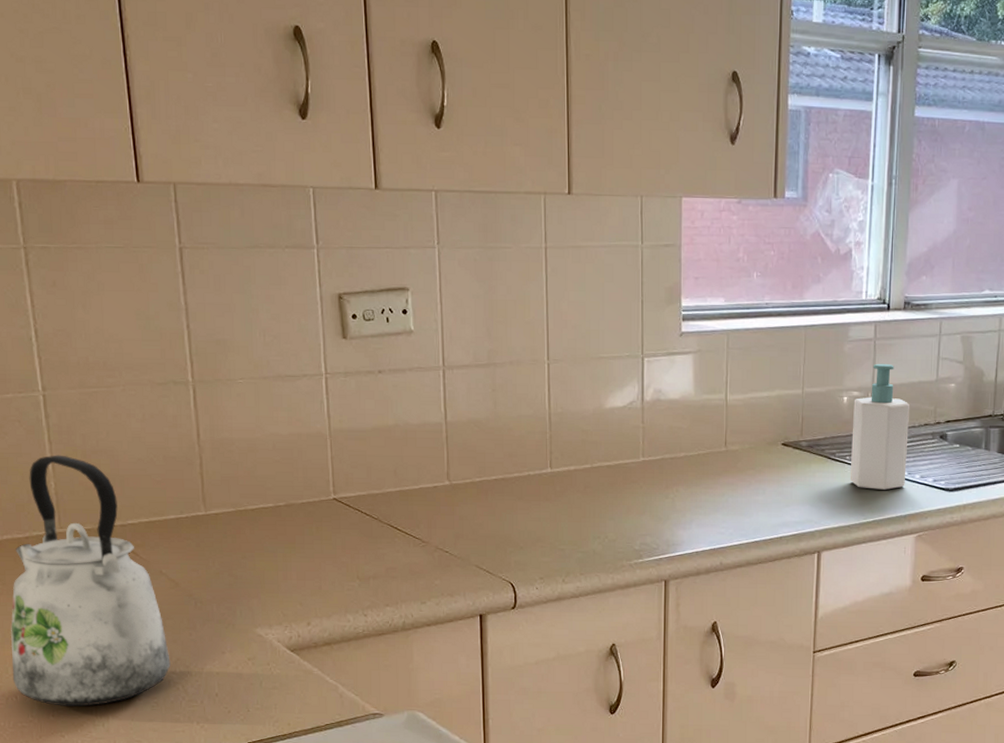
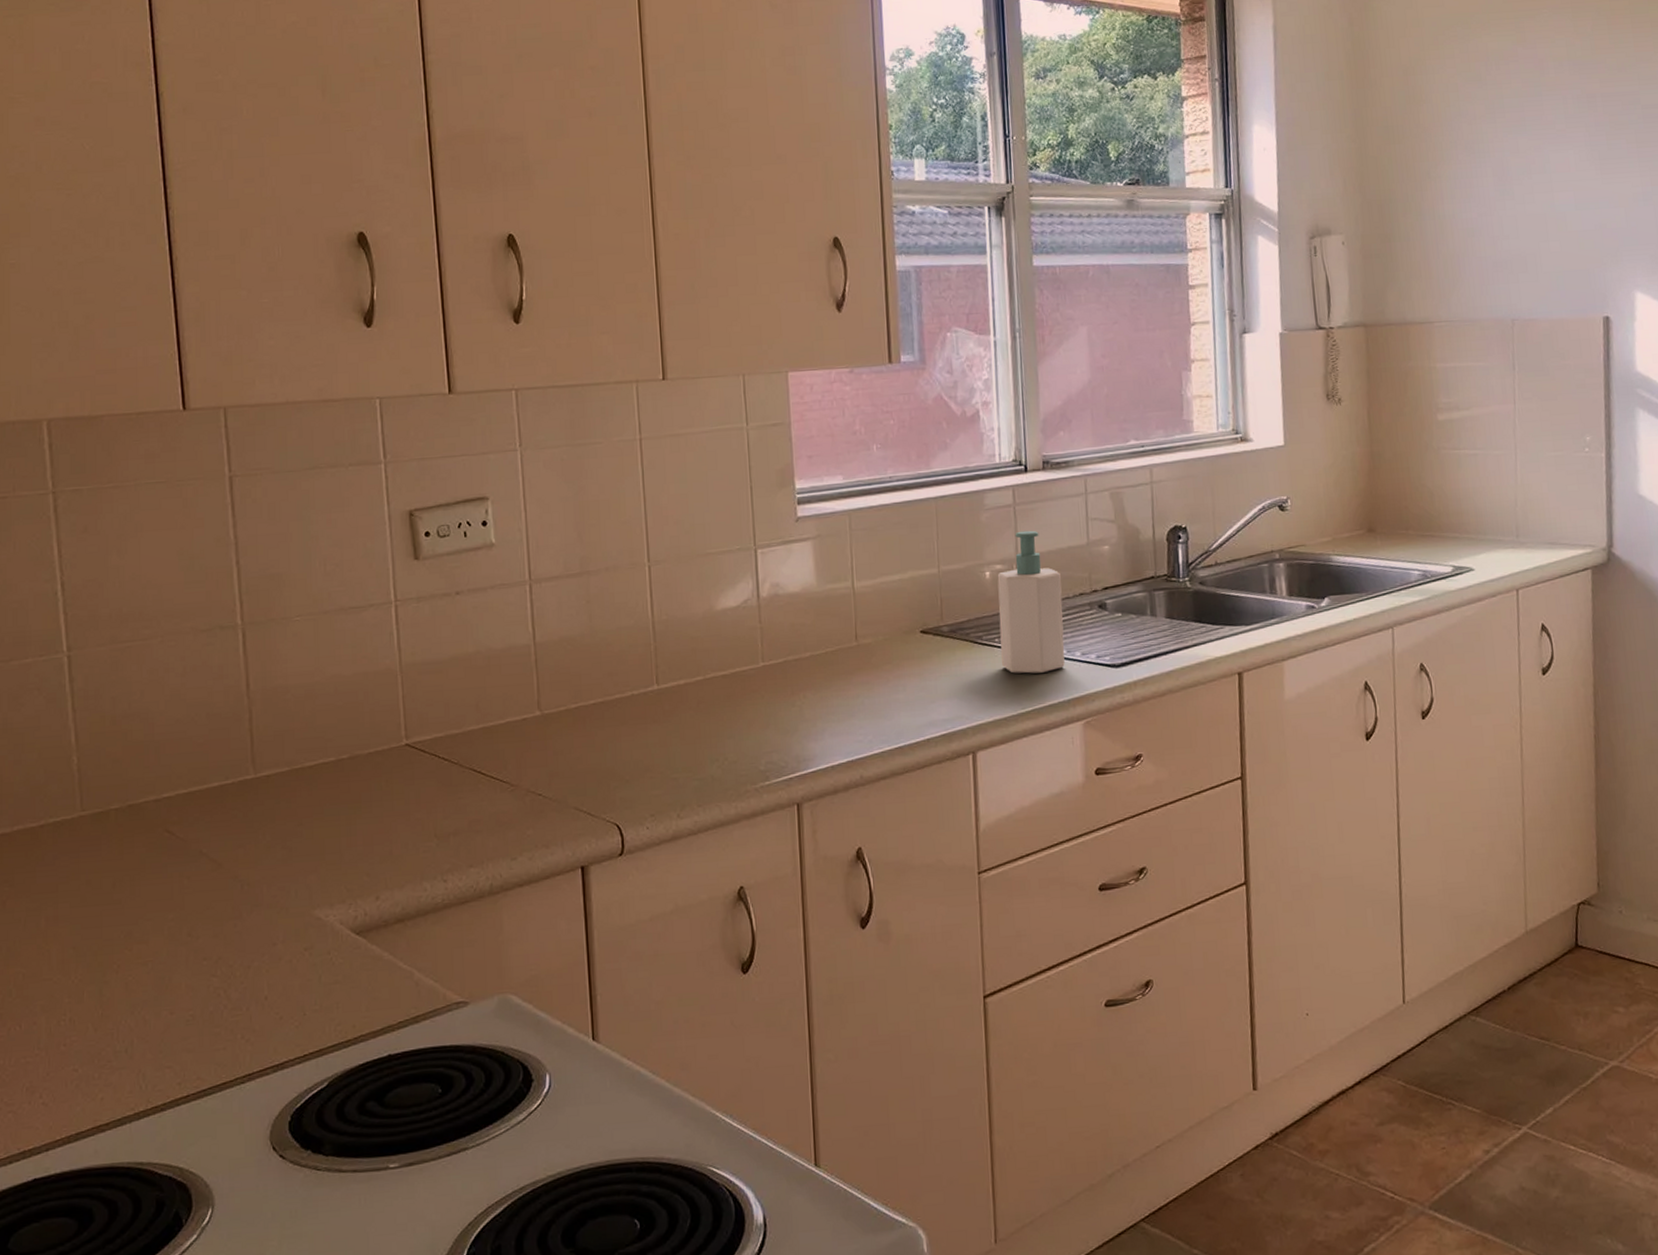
kettle: present [10,455,171,707] -> none [16,723,210,1032]

